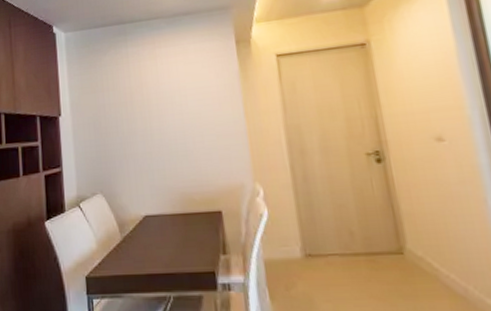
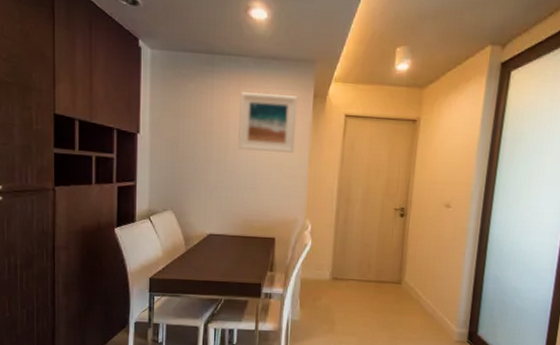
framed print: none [157,46,225,115] -> present [237,91,298,153]

